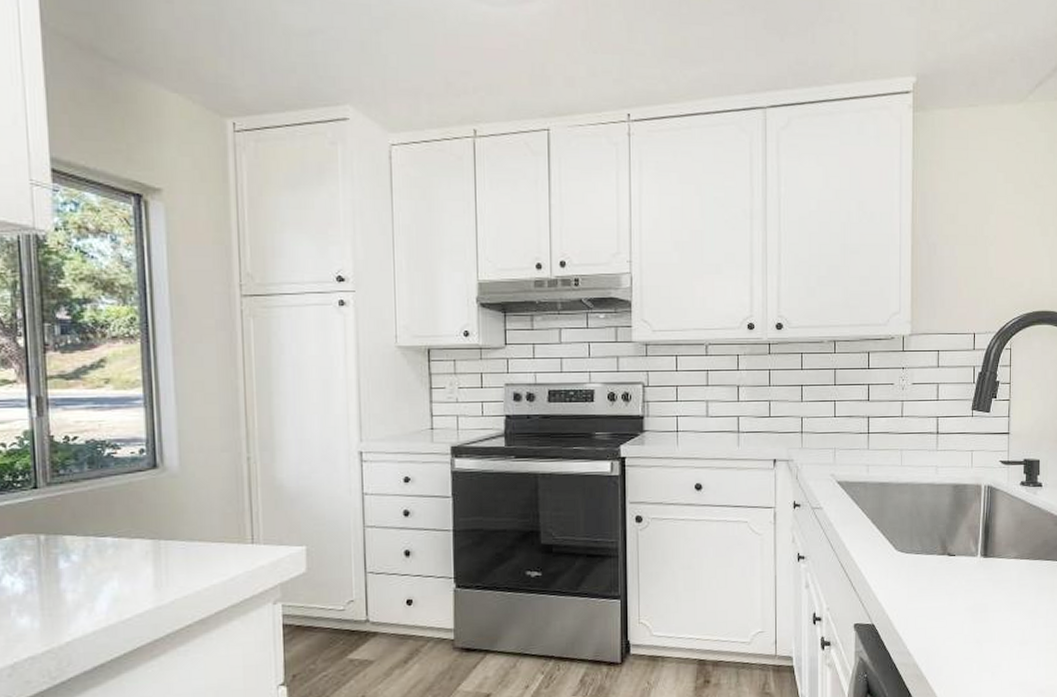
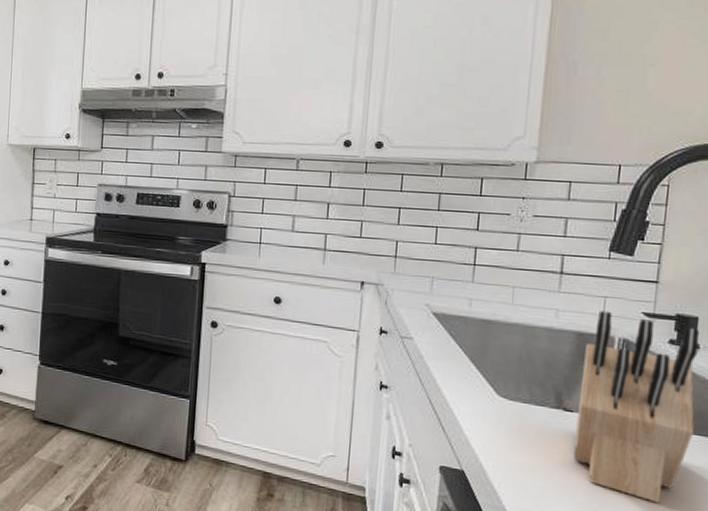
knife block: none [958,463,1043,624] -> present [573,310,700,503]

